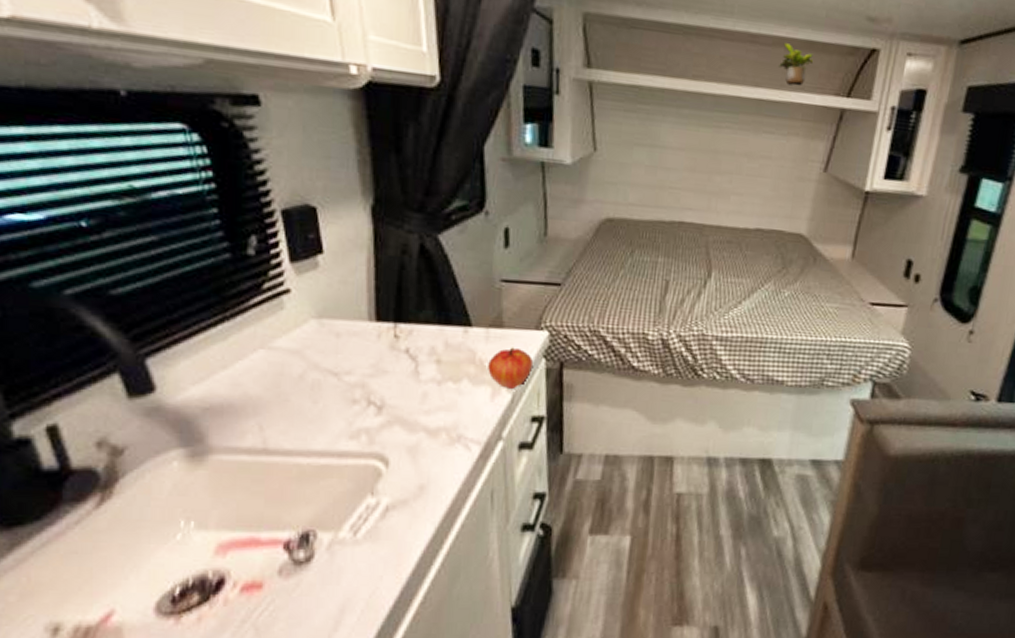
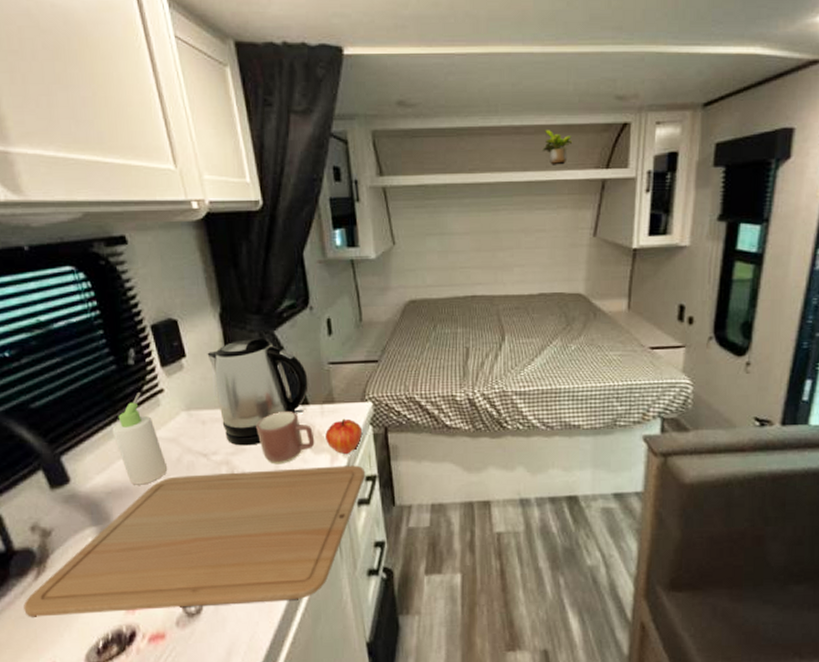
chopping board: none [78,396,532,554] -> present [23,465,366,617]
bottle: none [217,290,286,403] -> present [112,393,168,485]
kettle: none [350,240,474,368] -> present [207,337,308,446]
mug: none [403,331,475,394] -> present [256,410,315,465]

